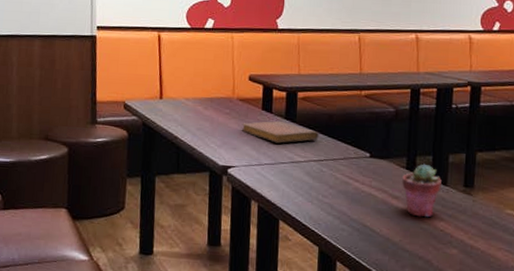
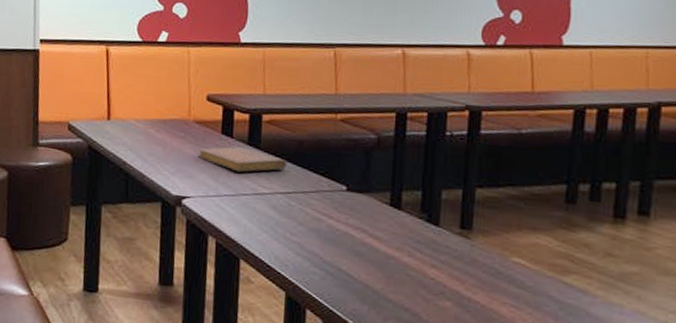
potted succulent: present [401,163,442,218] -> none [383,200,433,263]

